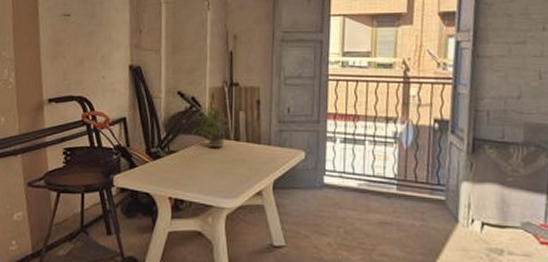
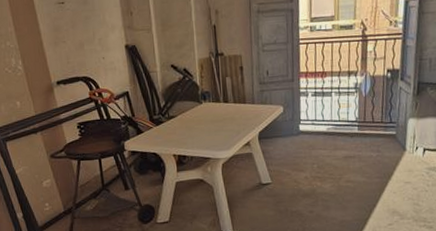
potted plant: present [192,100,237,149] -> none [187,68,225,111]

